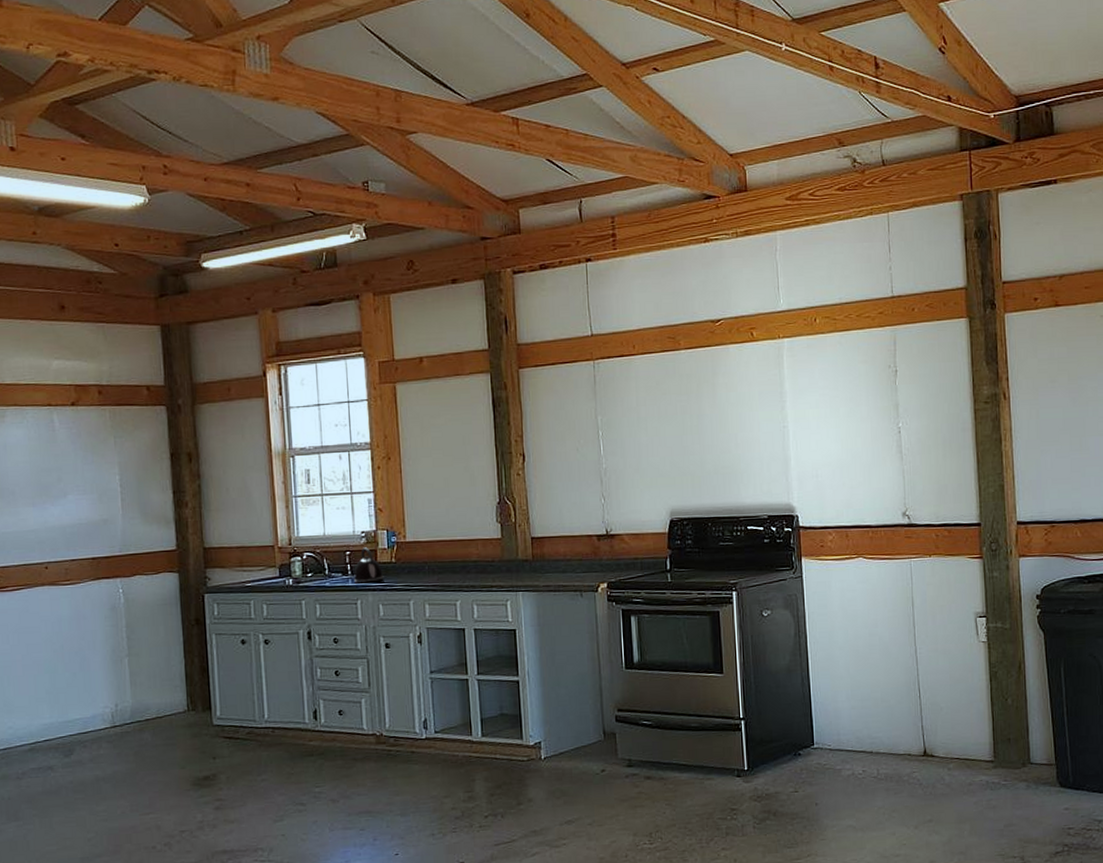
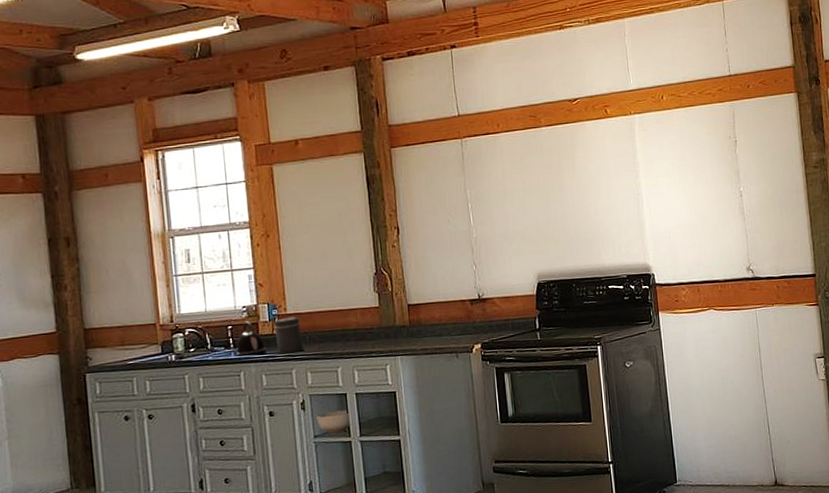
cylinder: none [393,545,422,584] -> present [274,316,304,355]
bowl: none [432,646,469,670] -> present [316,410,352,434]

